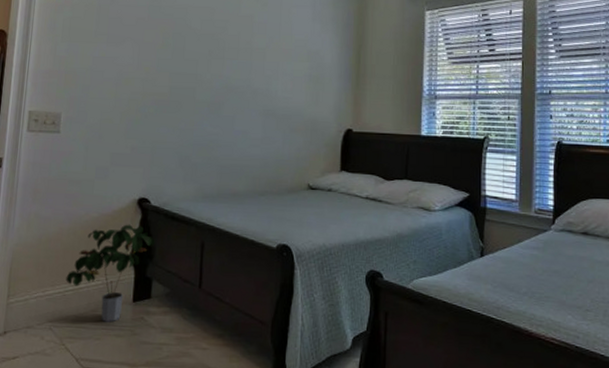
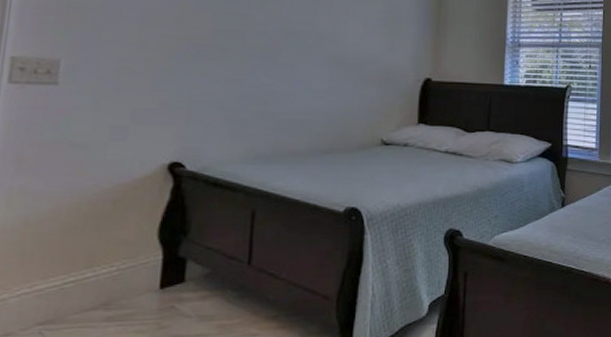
potted plant: present [66,224,155,322] -> none [64,195,191,317]

